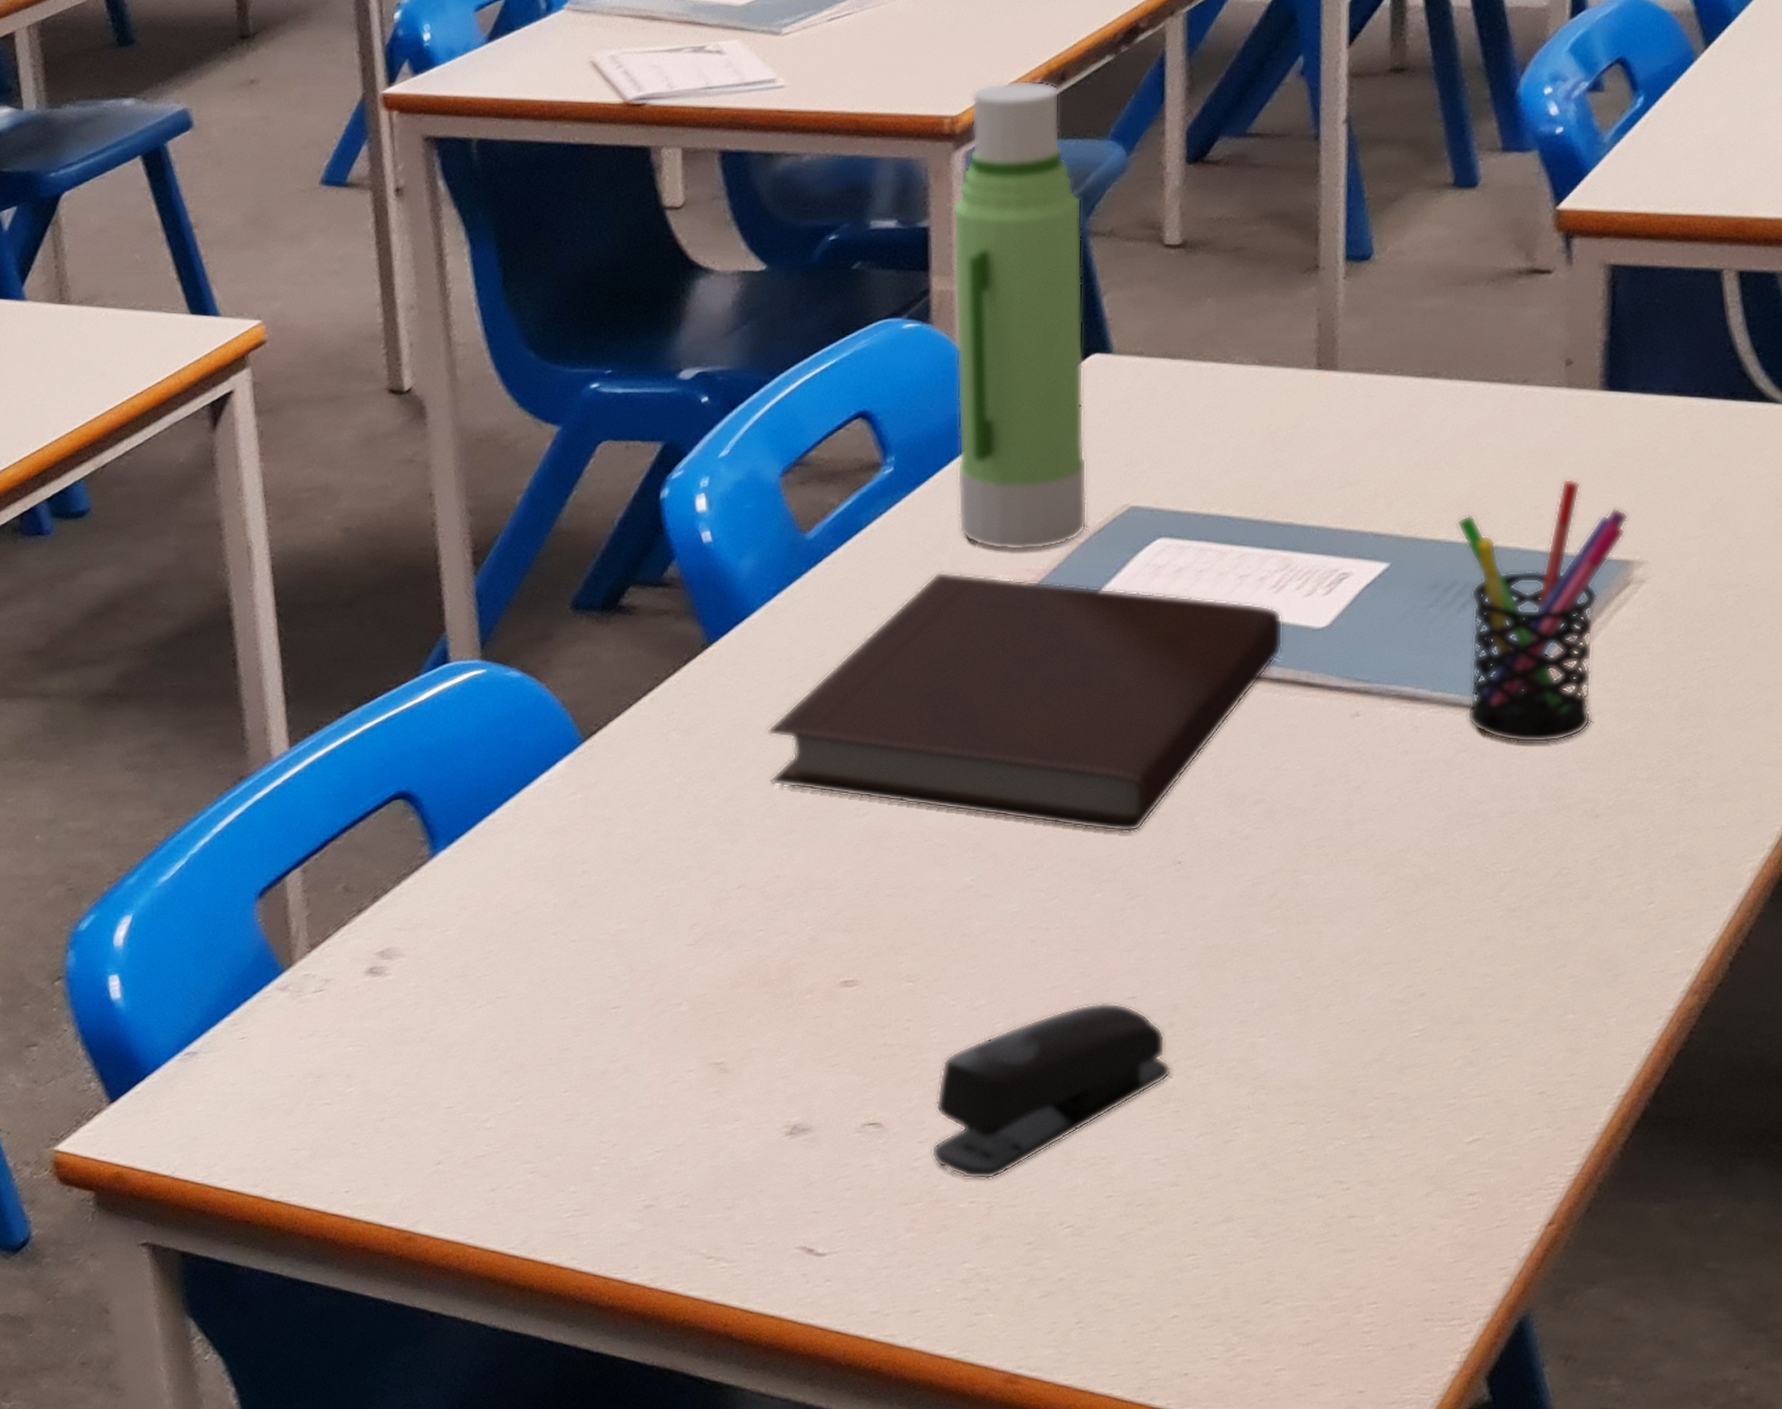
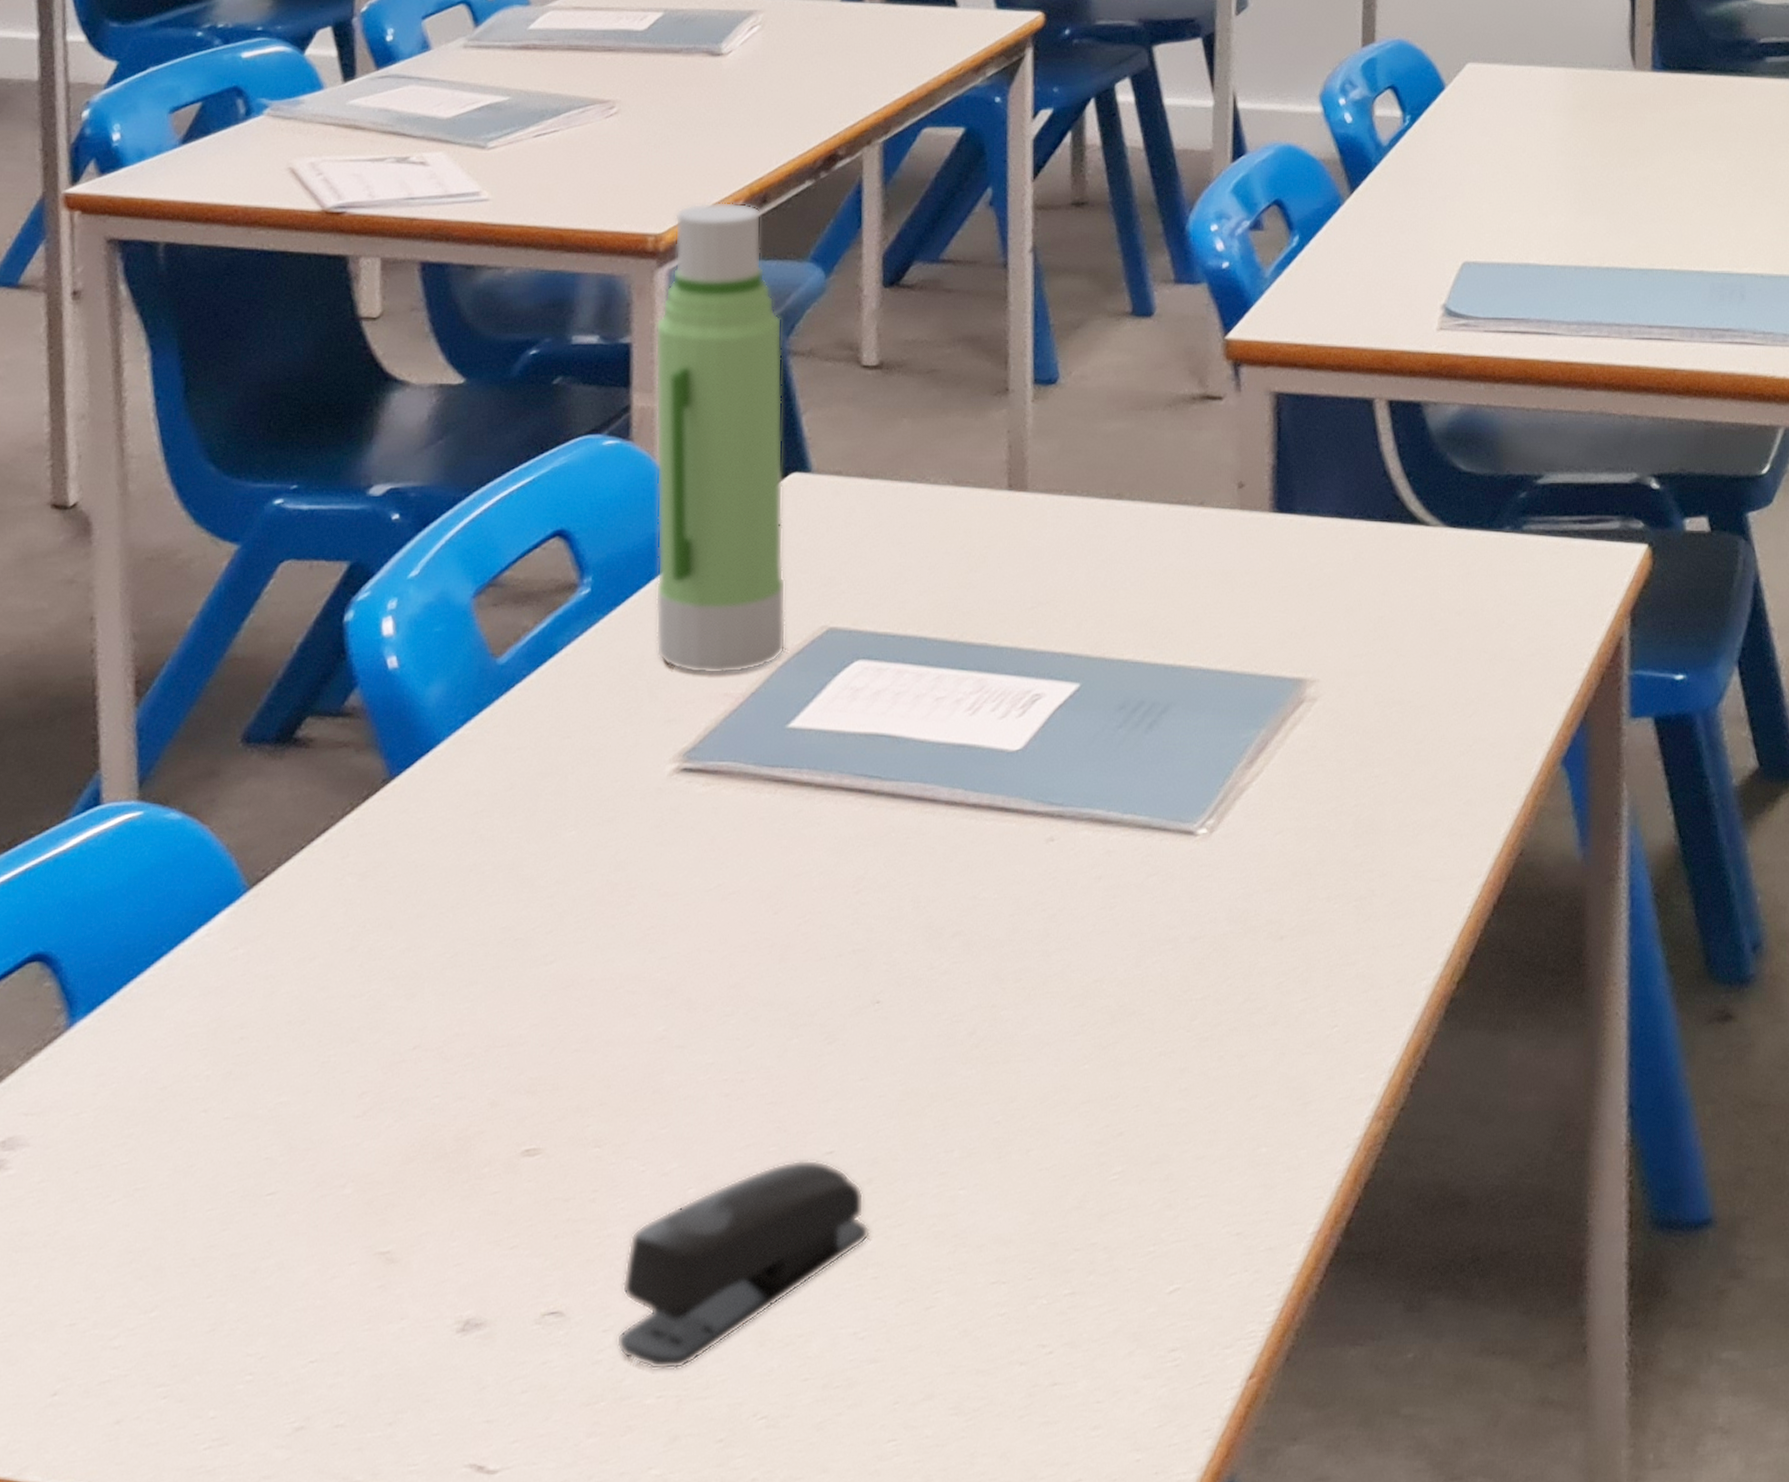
notebook: present [767,572,1283,833] -> none [450,697,979,972]
pen holder: present [1456,478,1630,743] -> none [1142,598,1301,865]

